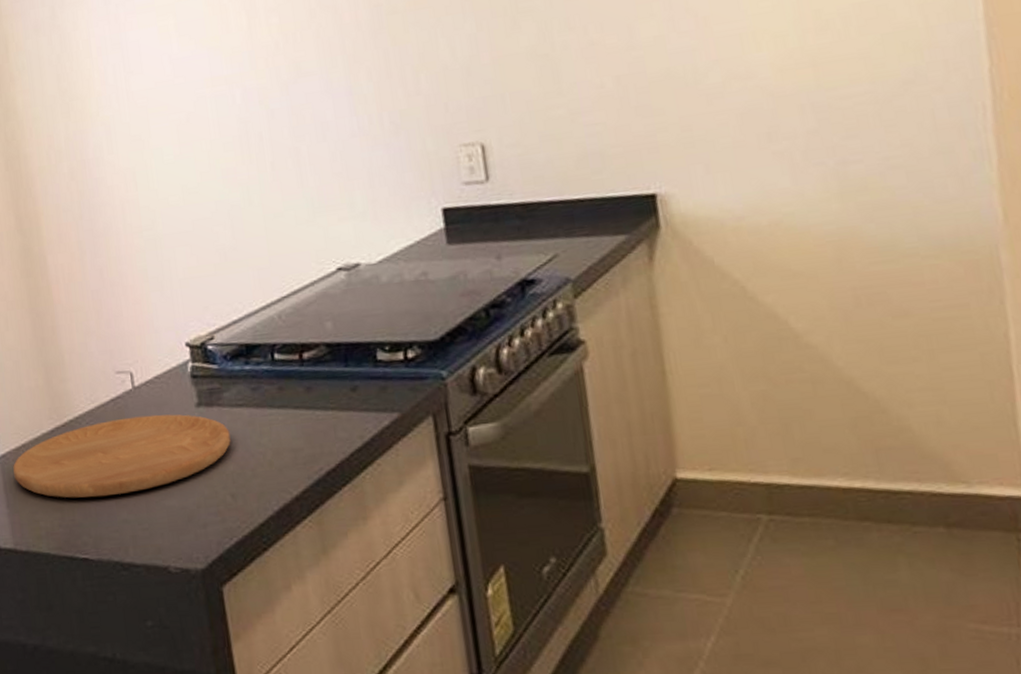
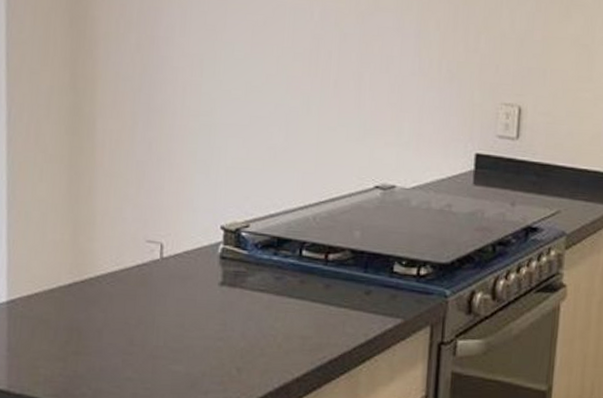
cutting board: present [13,414,231,498] -> none [20,284,247,354]

